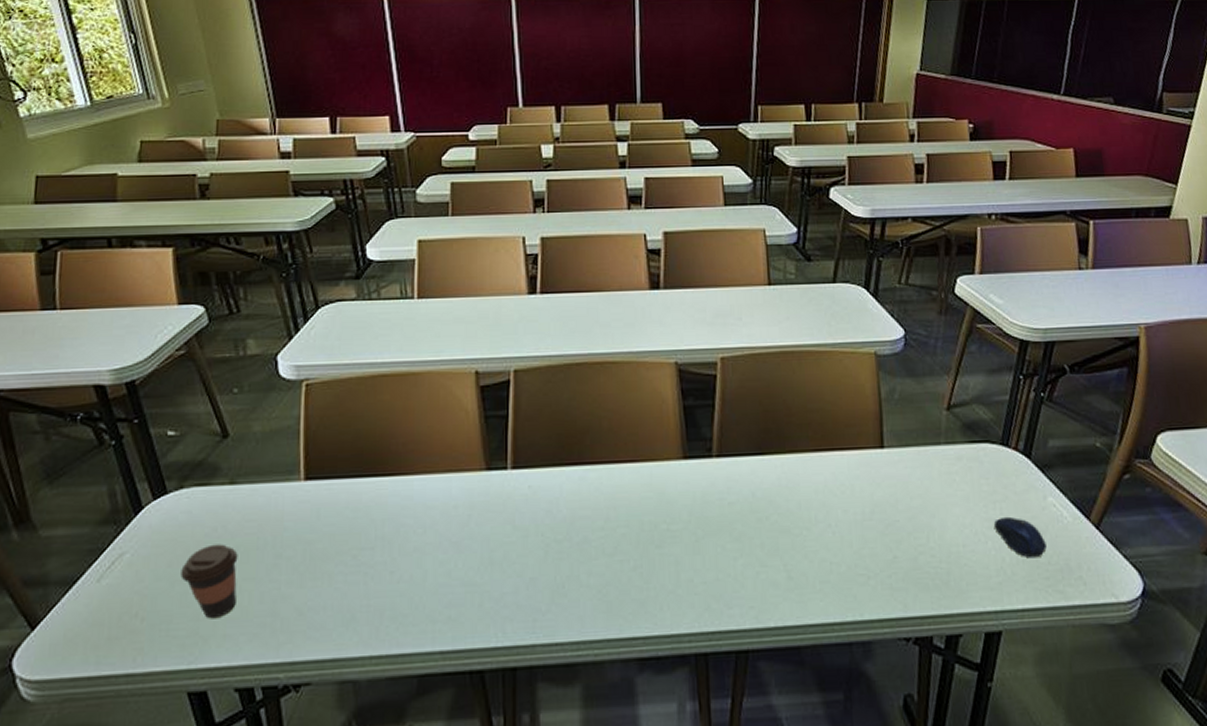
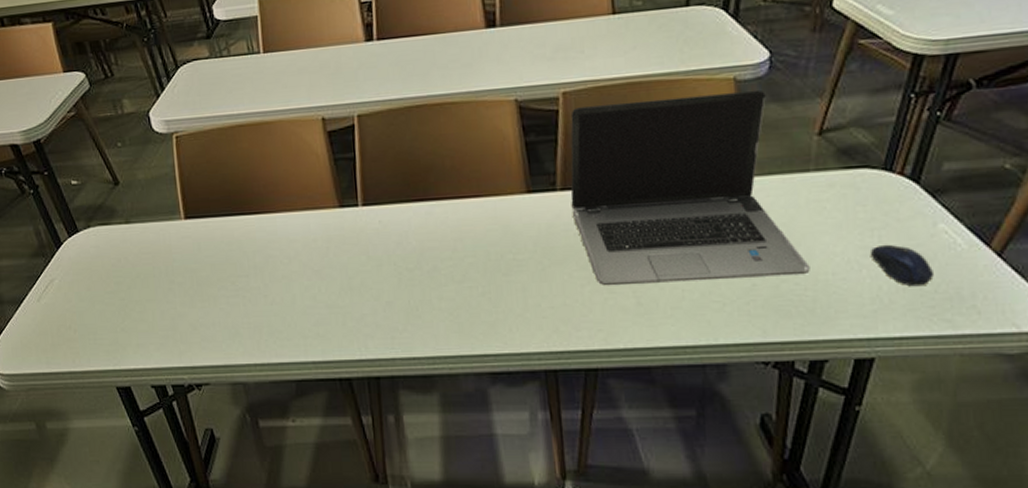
coffee cup: present [180,544,238,619] -> none [98,272,143,332]
laptop computer: none [726,365,944,559] -> present [570,89,810,286]

